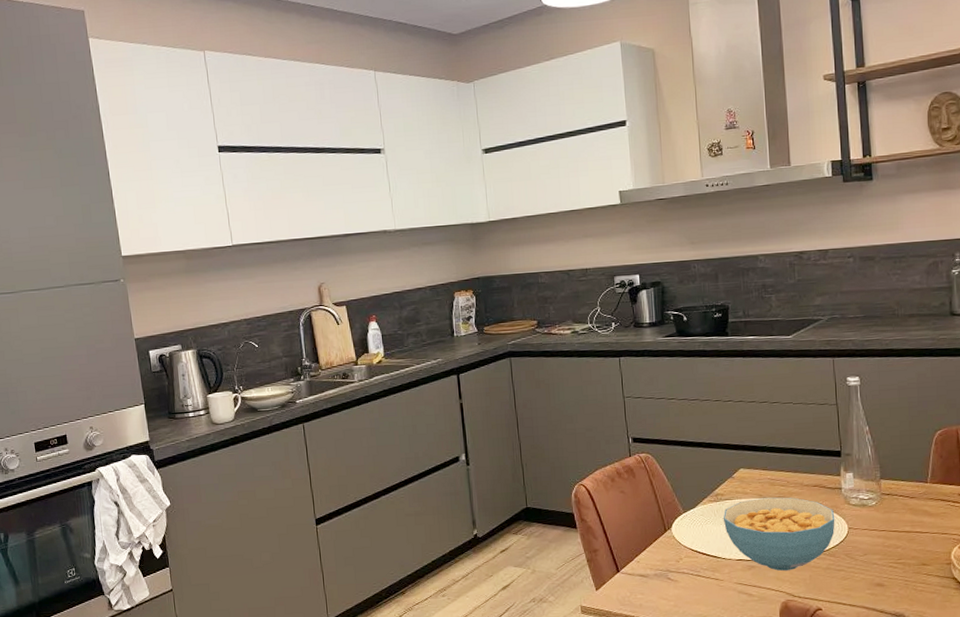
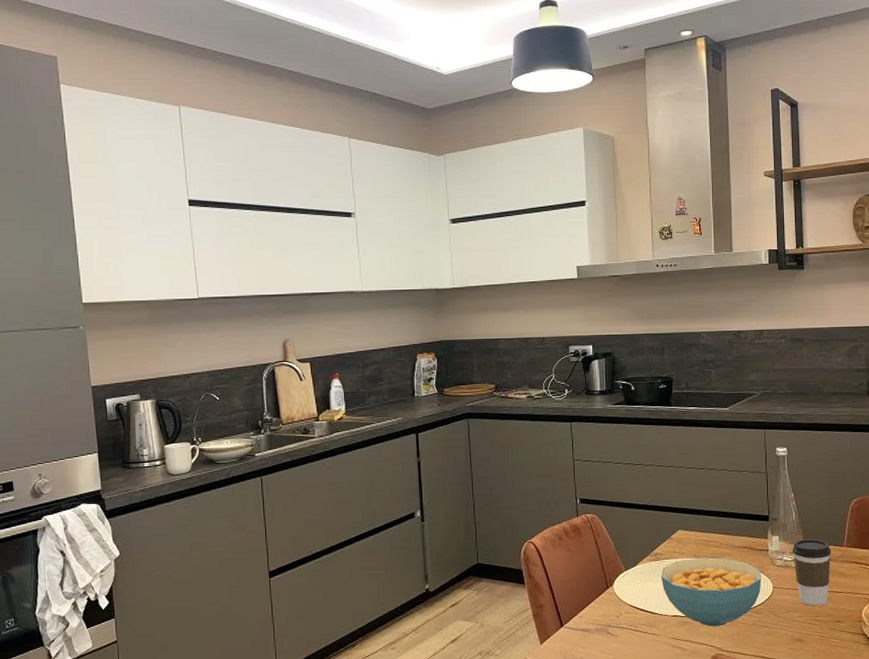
coffee cup: none [868,475,914,548] -> present [792,539,831,606]

